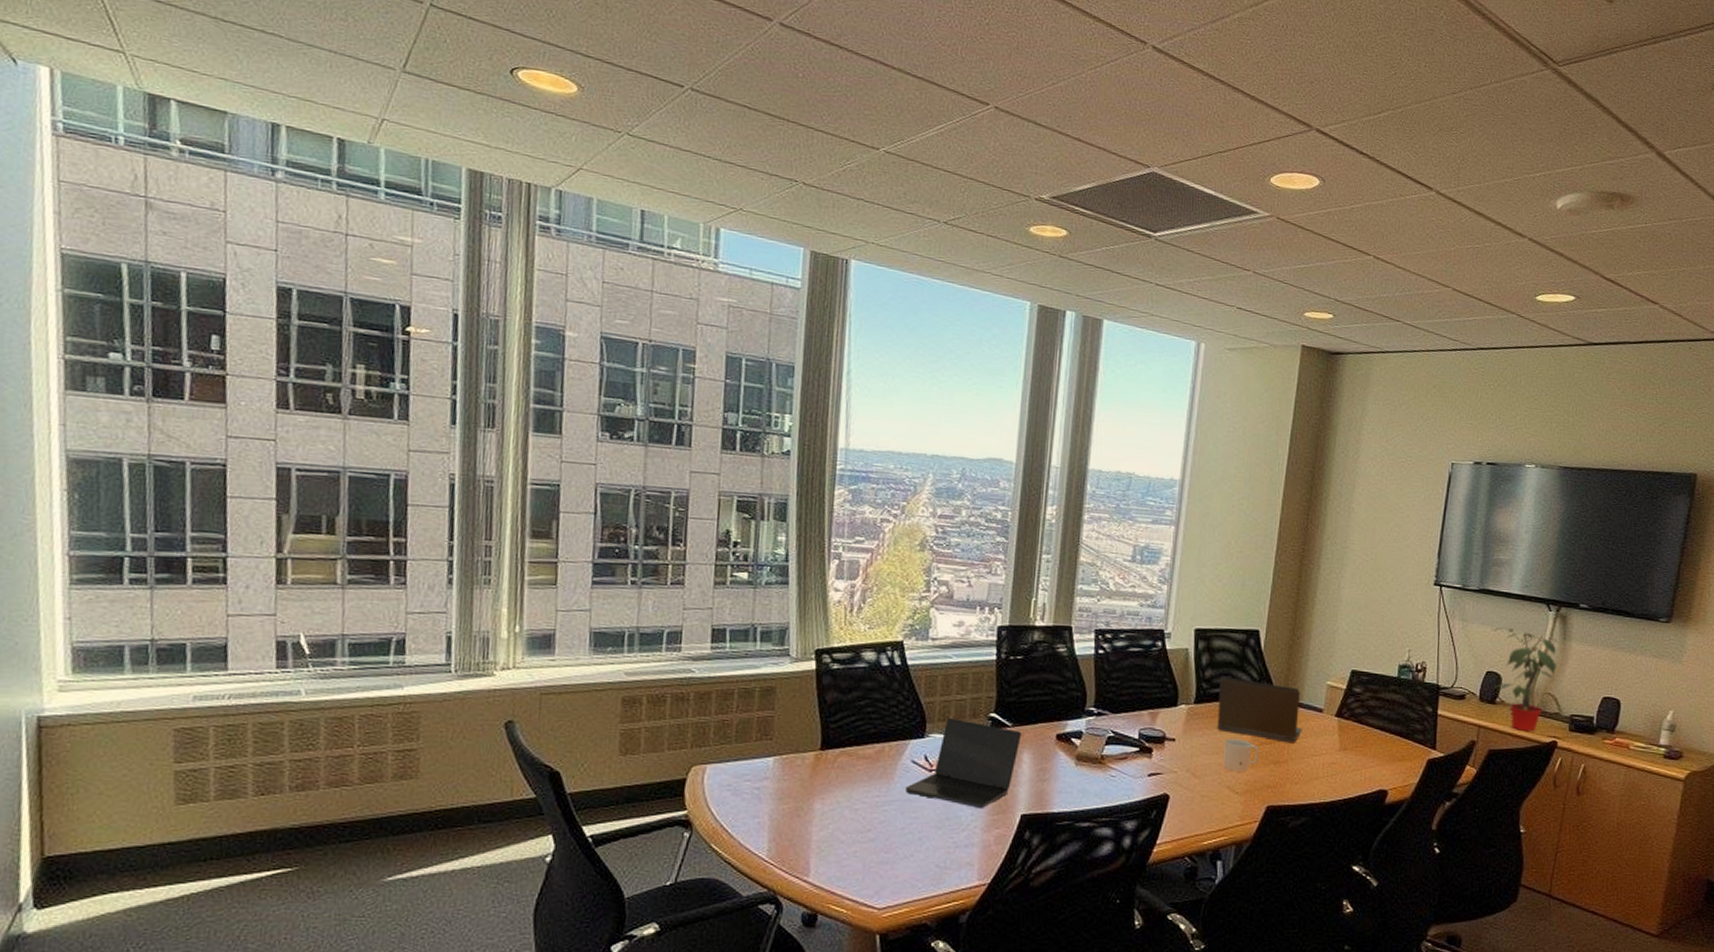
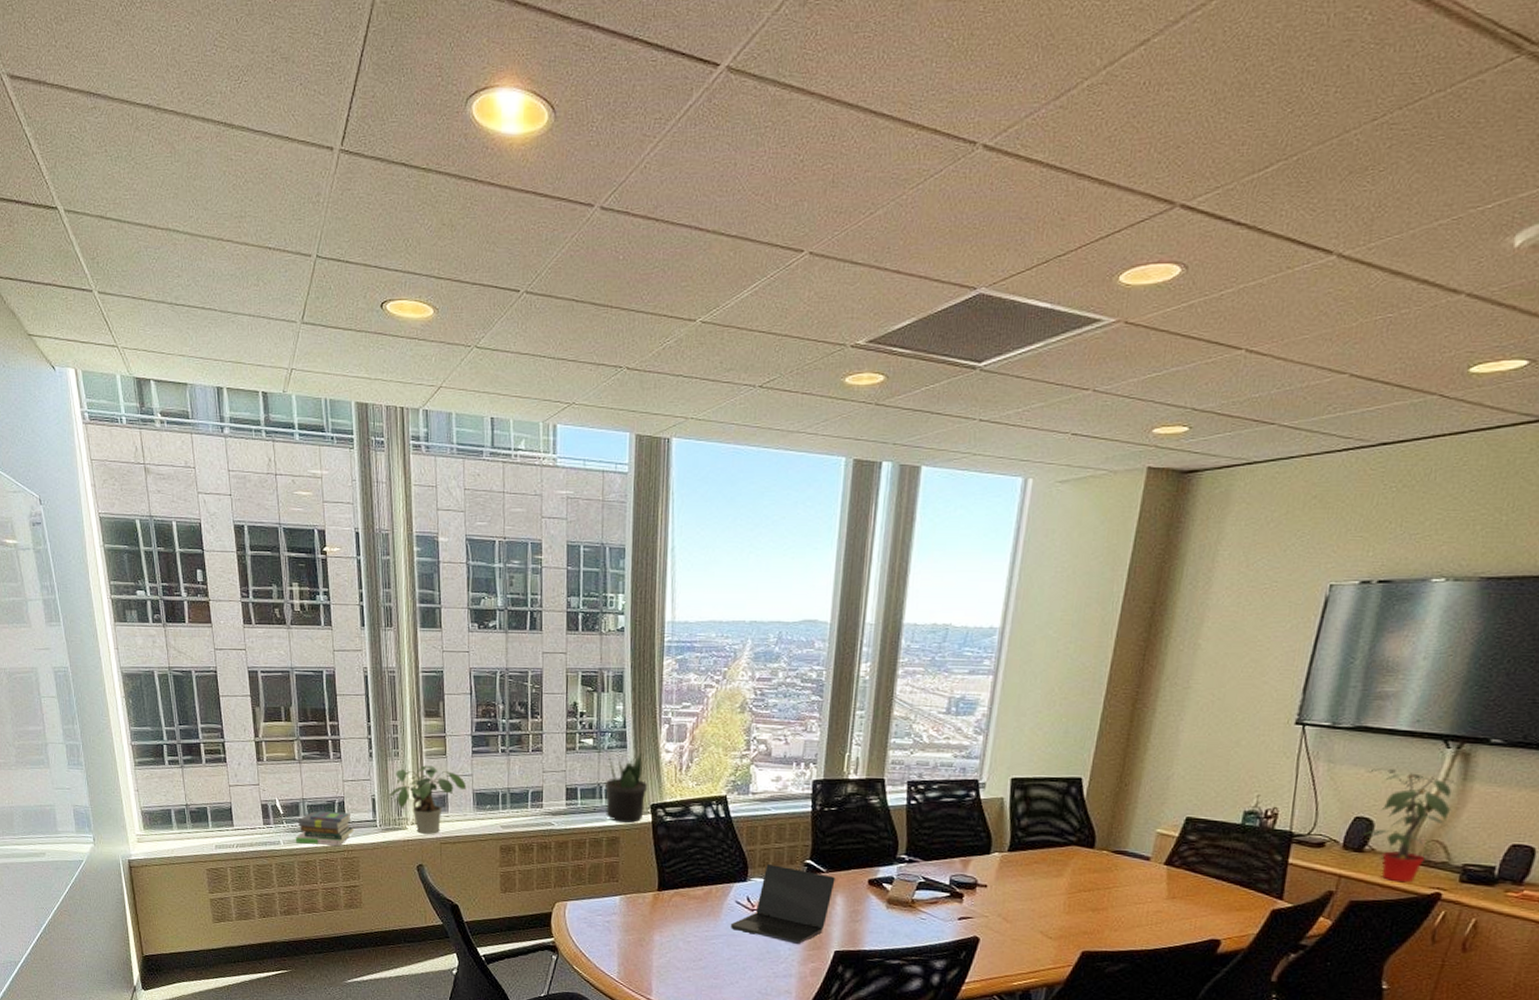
books: none [324,650,416,697] -> present [295,810,354,846]
potted plant: none [471,596,582,682] -> present [388,765,467,834]
planter: none [760,588,813,670] -> present [606,752,648,823]
laptop computer: present [1217,677,1302,743] -> none [1032,825,1126,891]
mug: present [1222,739,1260,773] -> none [1036,886,1077,919]

